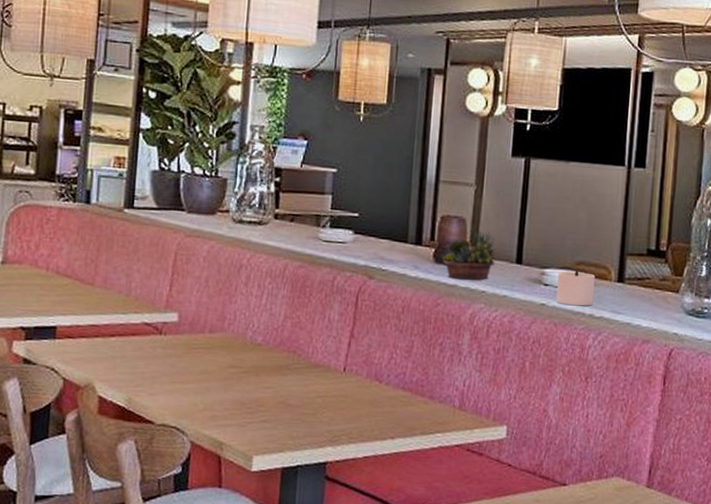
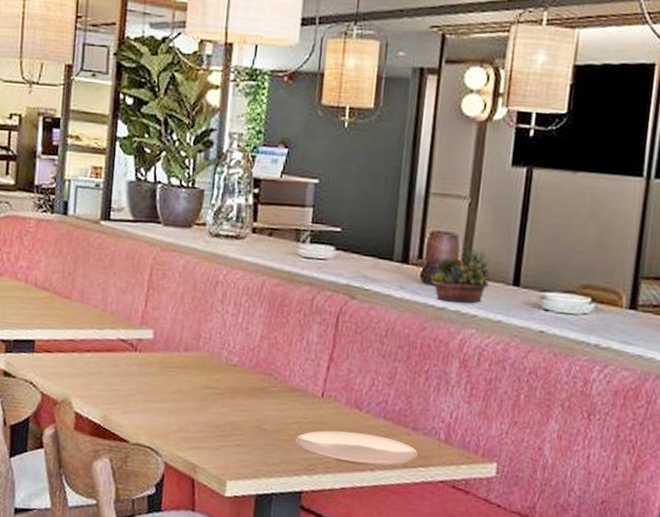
plate: none [320,403,435,434] -> present [296,430,418,466]
candle: present [556,270,595,307] -> none [557,294,604,335]

